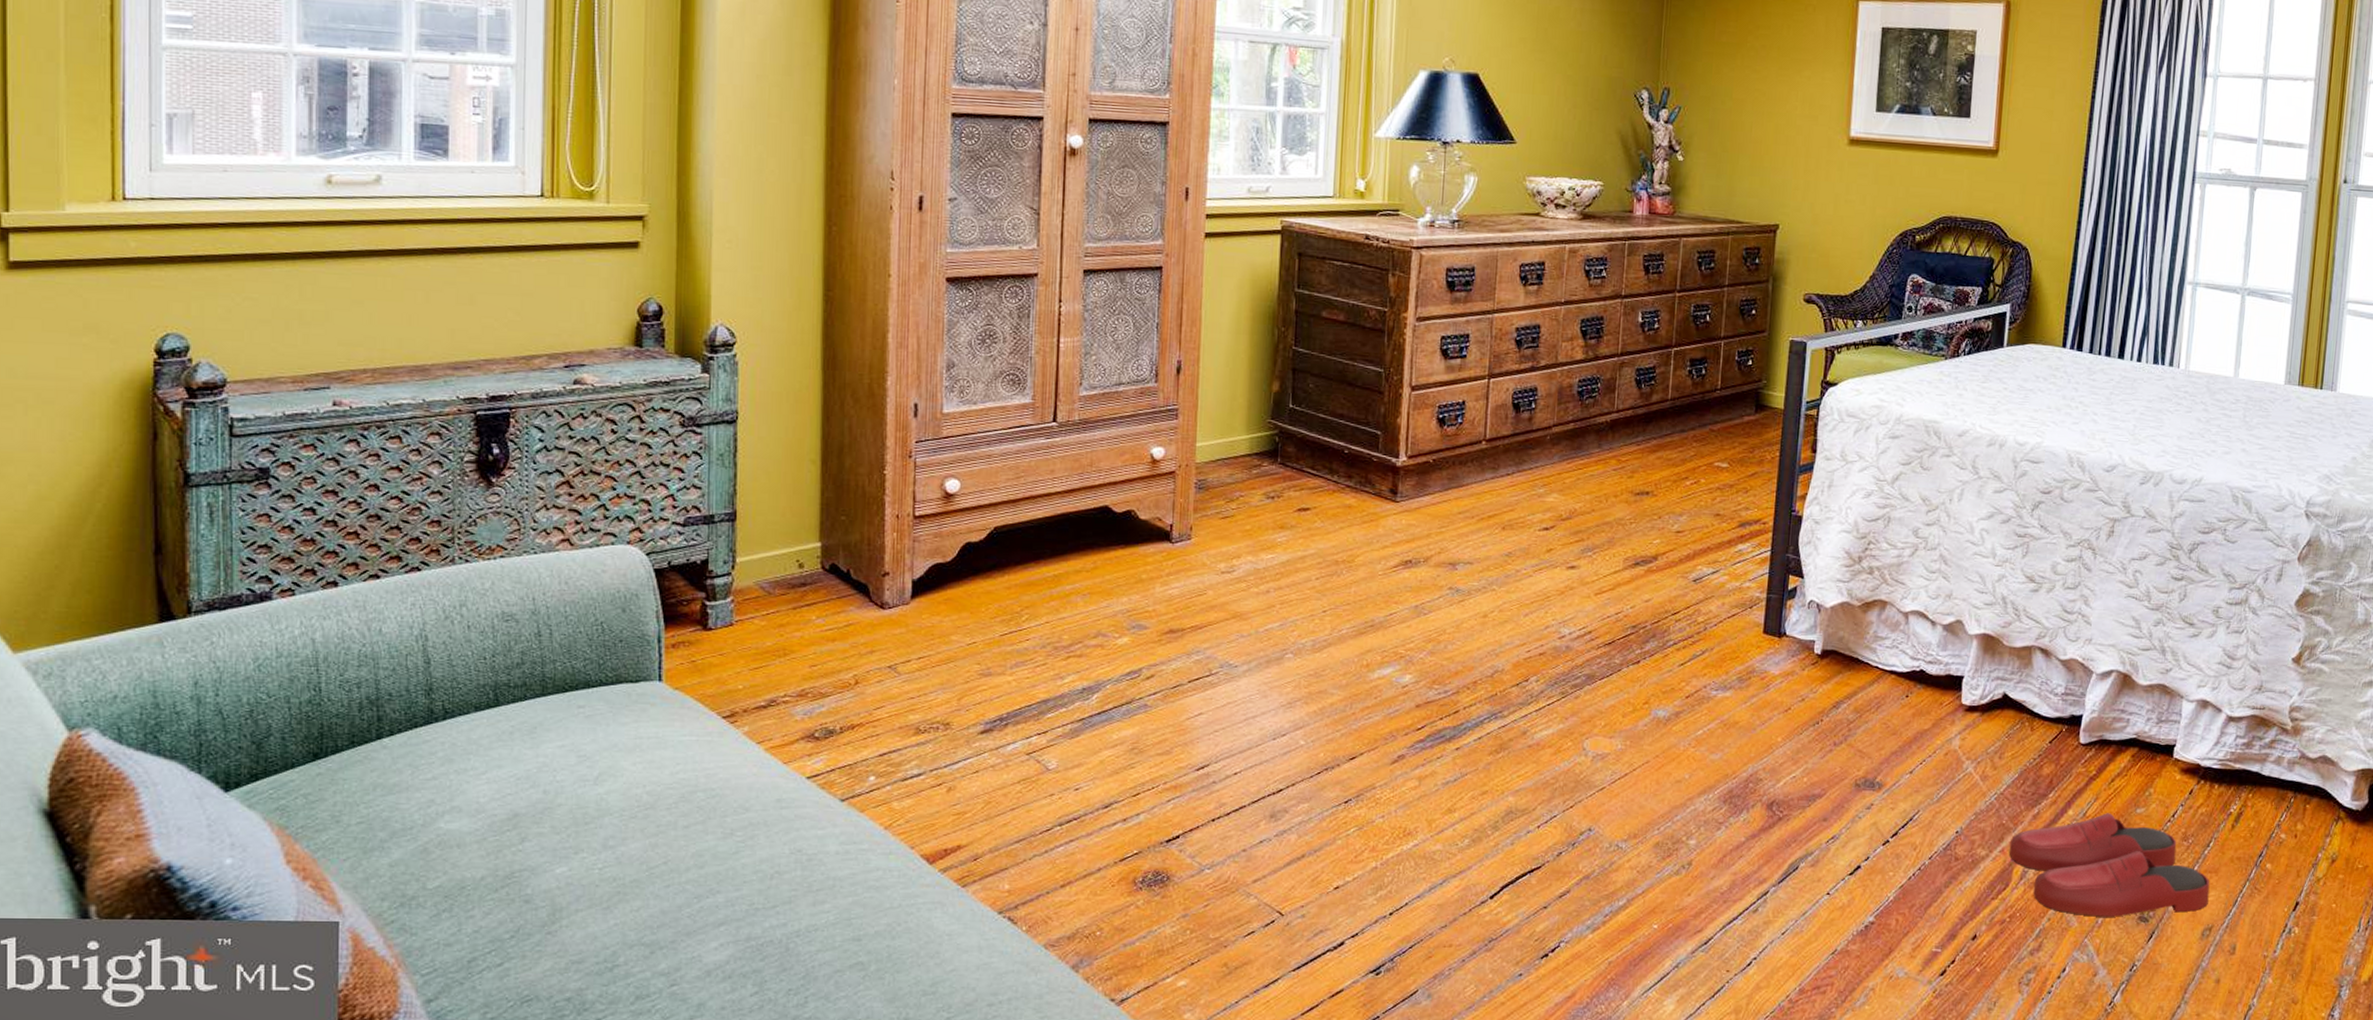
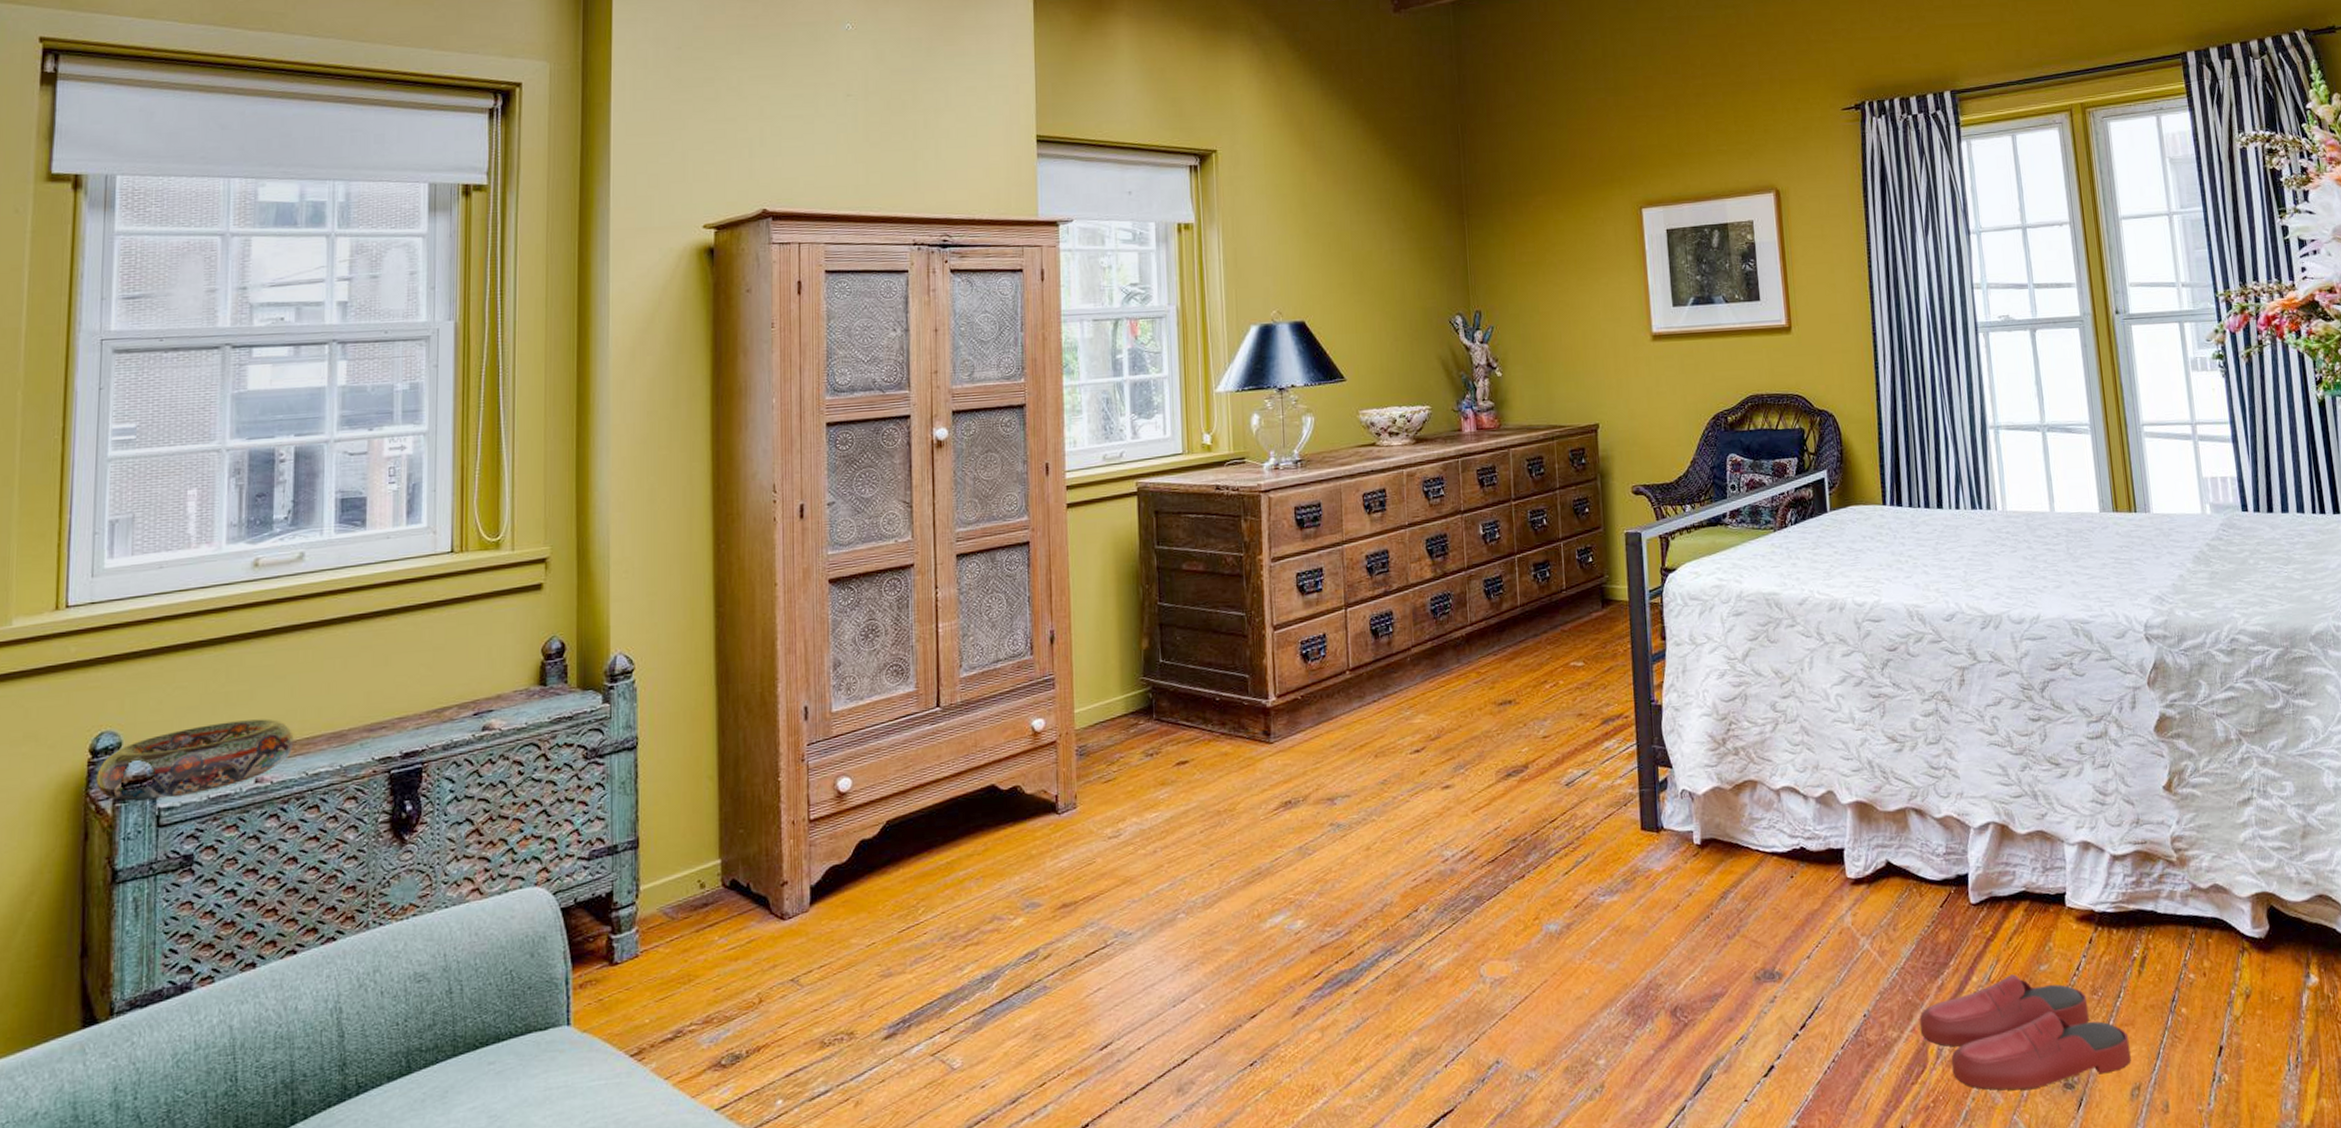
decorative bowl: none [164,340,375,409] -> present [96,718,295,802]

